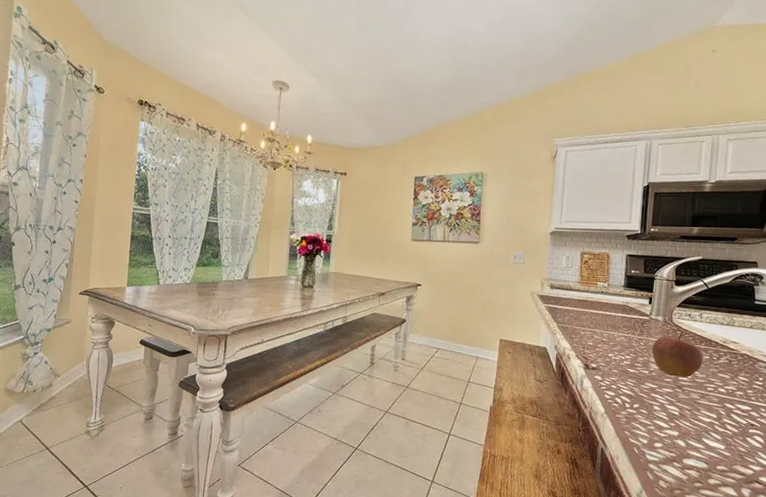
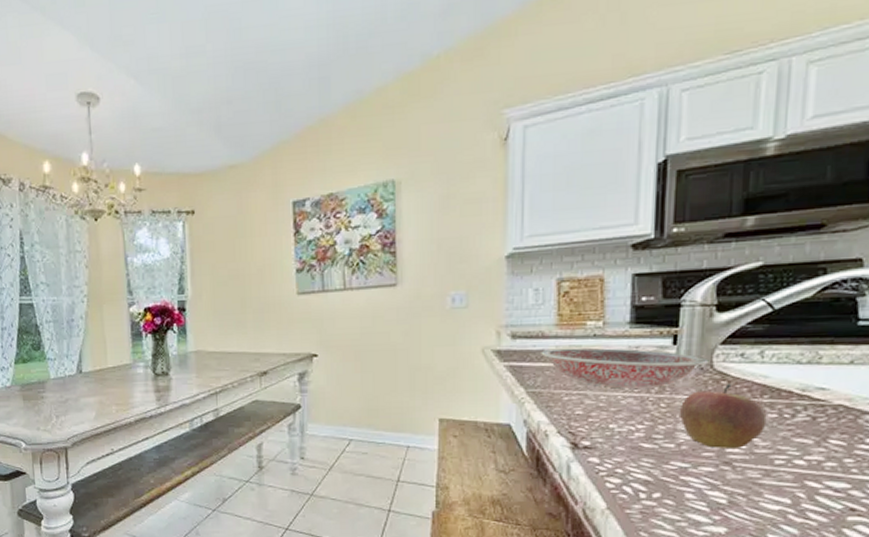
bowl: none [568,298,670,332] -> present [541,347,709,389]

